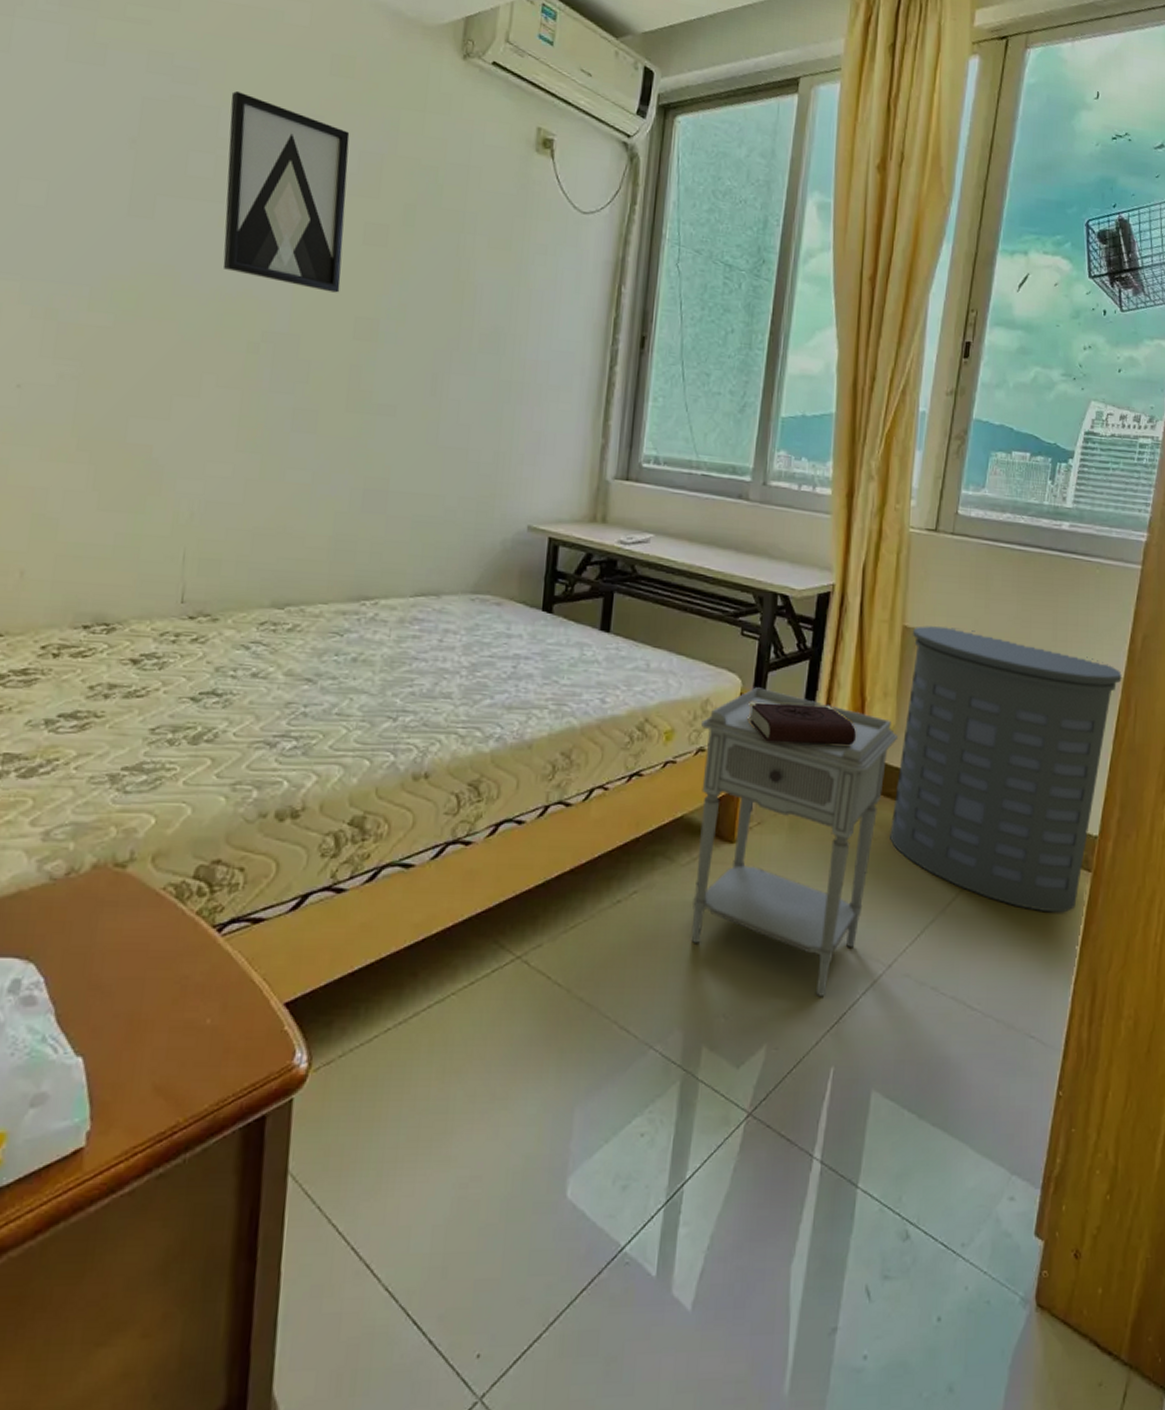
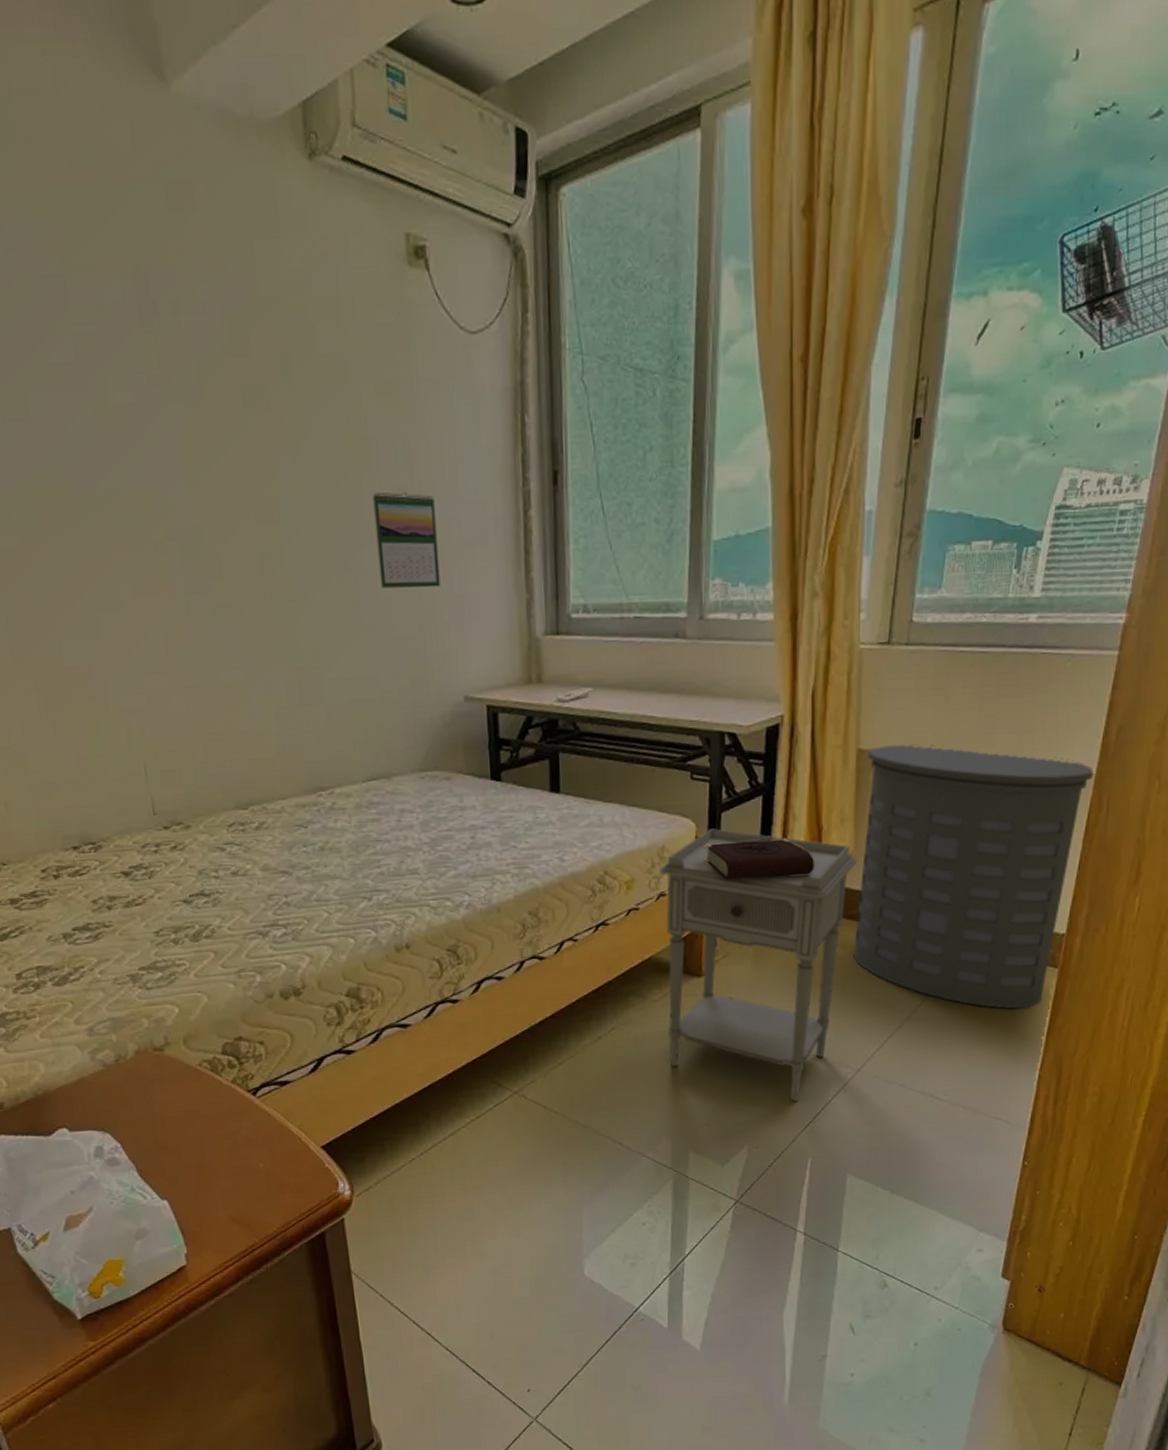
wall art: present [223,90,350,293] -> none [71,250,232,474]
calendar: none [463,329,528,422] -> present [373,491,441,588]

